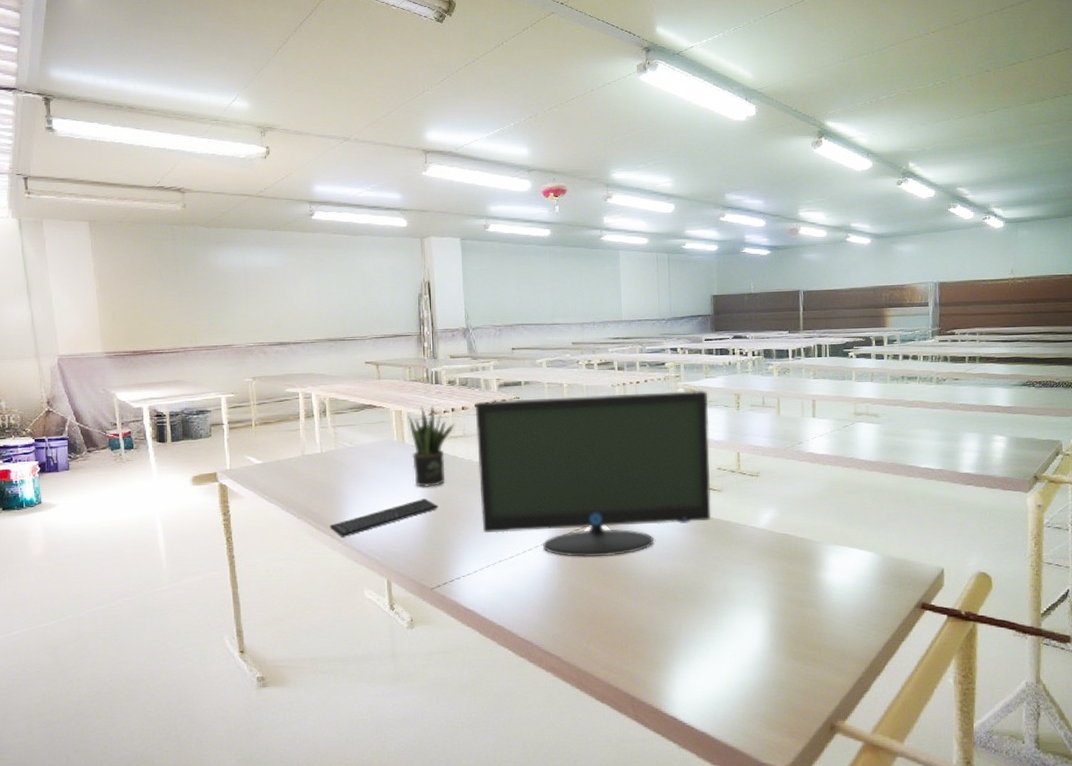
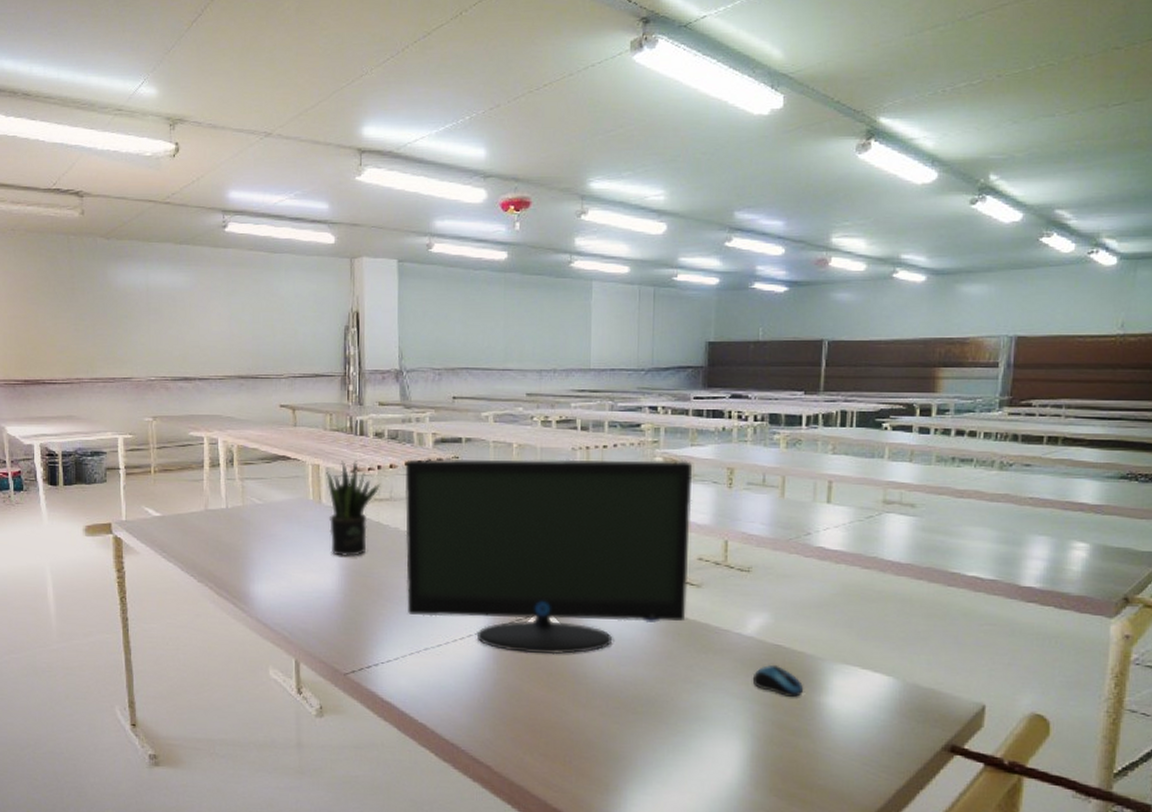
keyboard: present [329,499,438,537] -> none [233,569,357,607]
computer mouse: none [767,550,808,575] -> present [752,664,804,697]

